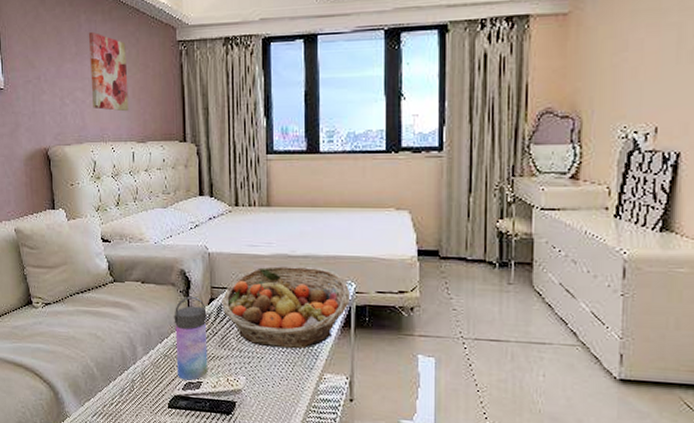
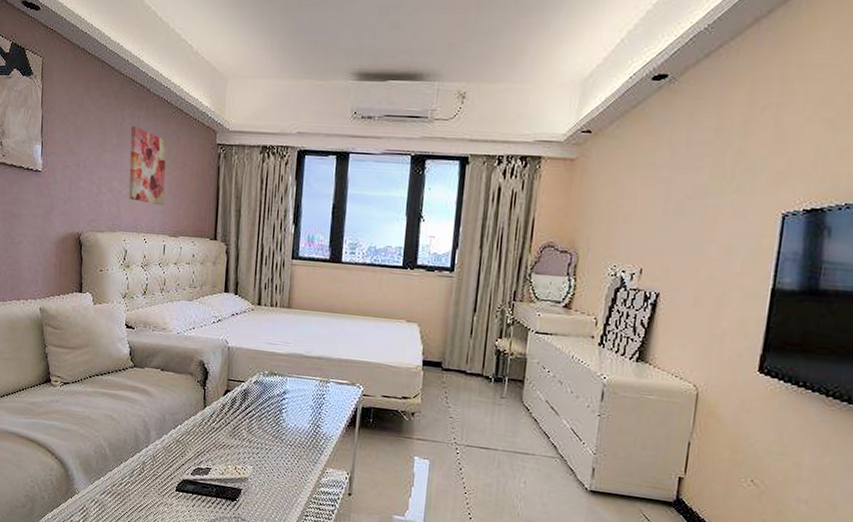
water bottle: present [174,296,208,381] -> none [188,386,222,467]
fruit basket: present [222,265,351,349] -> none [236,364,359,444]

